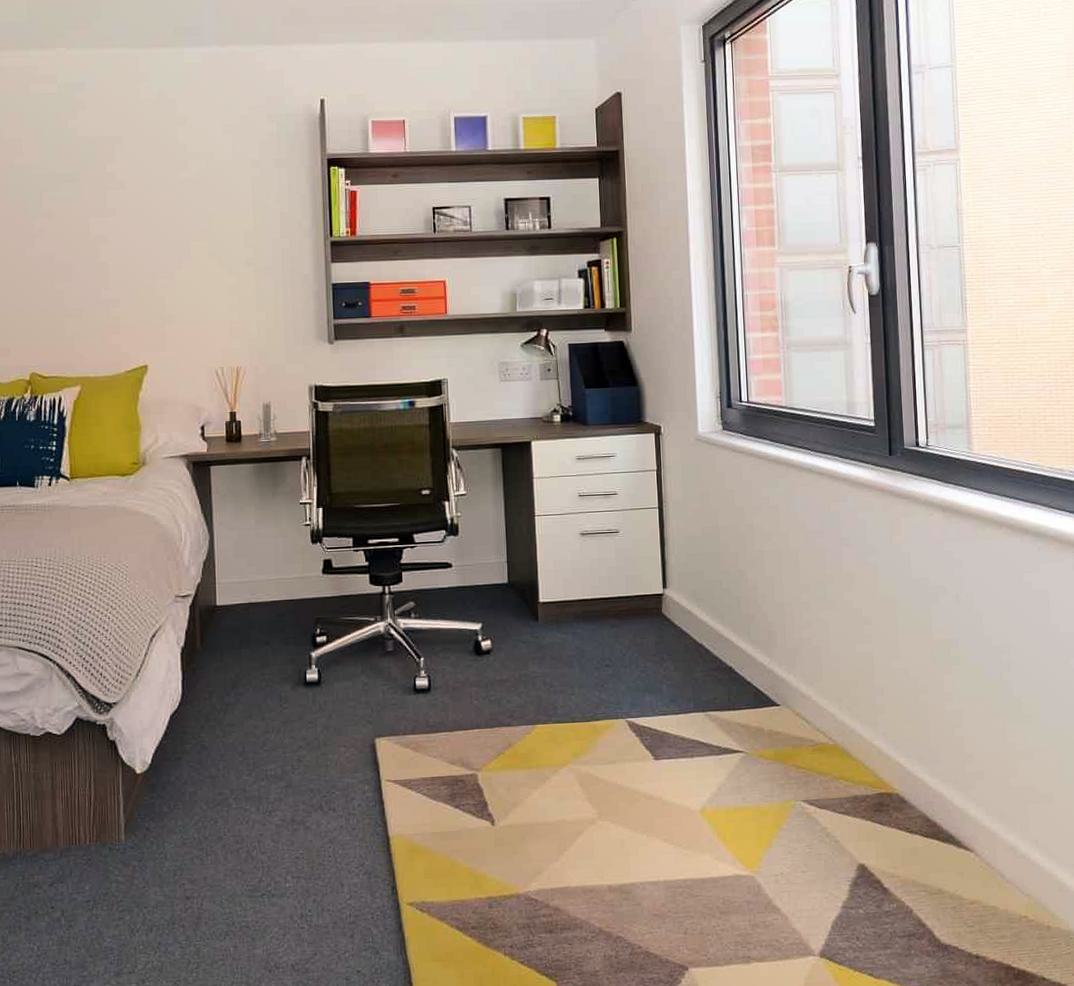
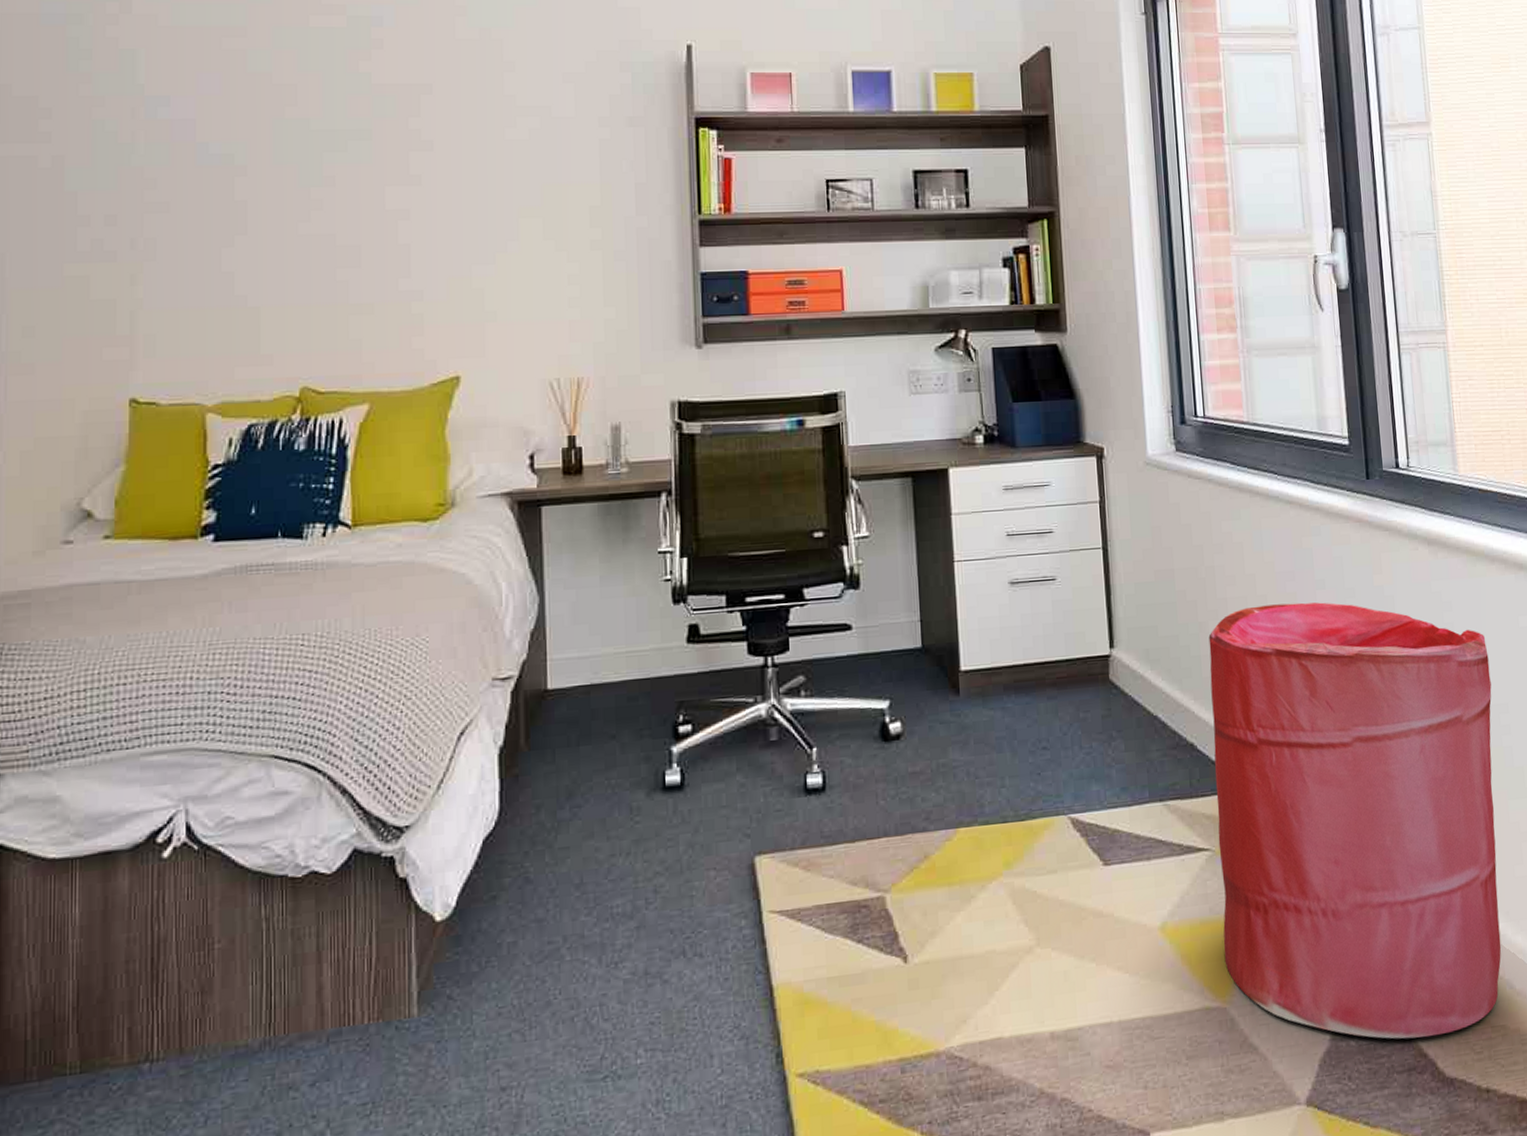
laundry hamper: none [747,556,995,911] -> present [1208,602,1502,1039]

